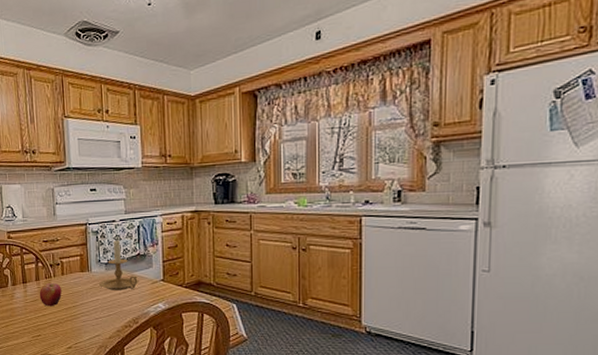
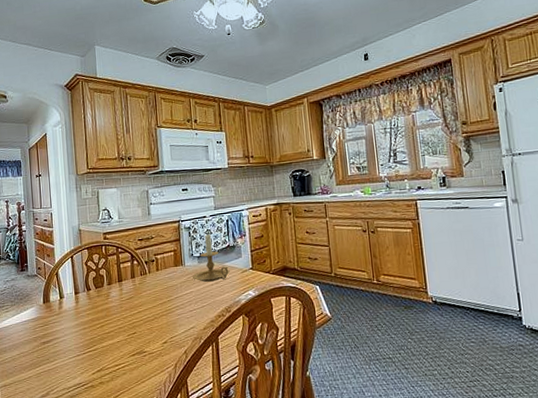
apple: present [39,283,62,307] -> none [134,279,157,303]

